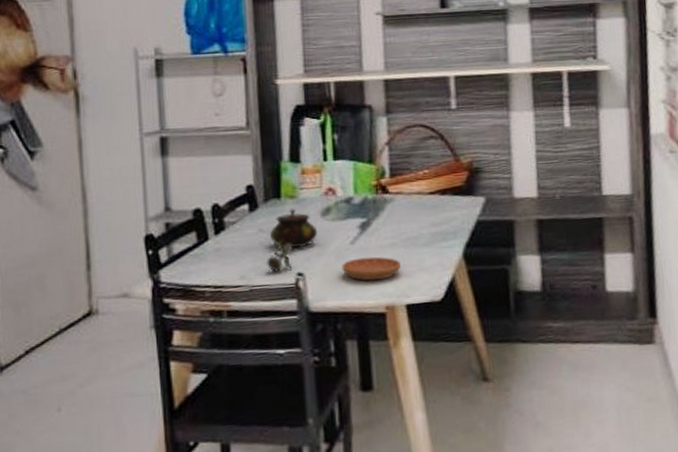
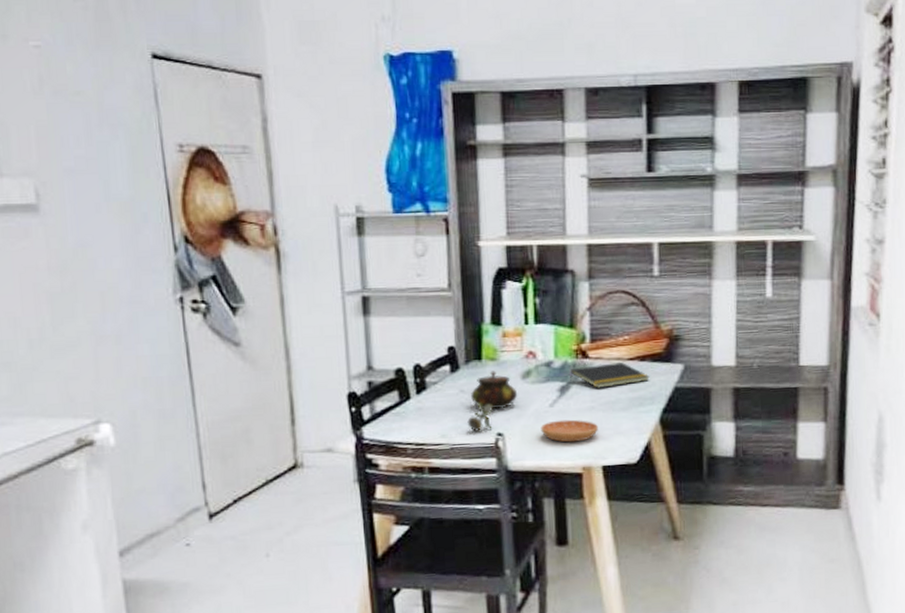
notepad: none [369,197,452,224] -> present [569,362,650,388]

